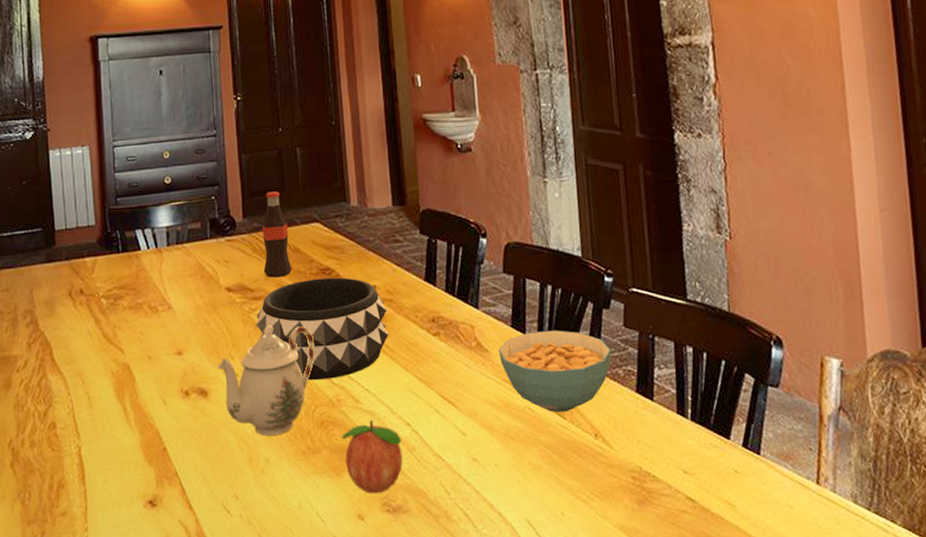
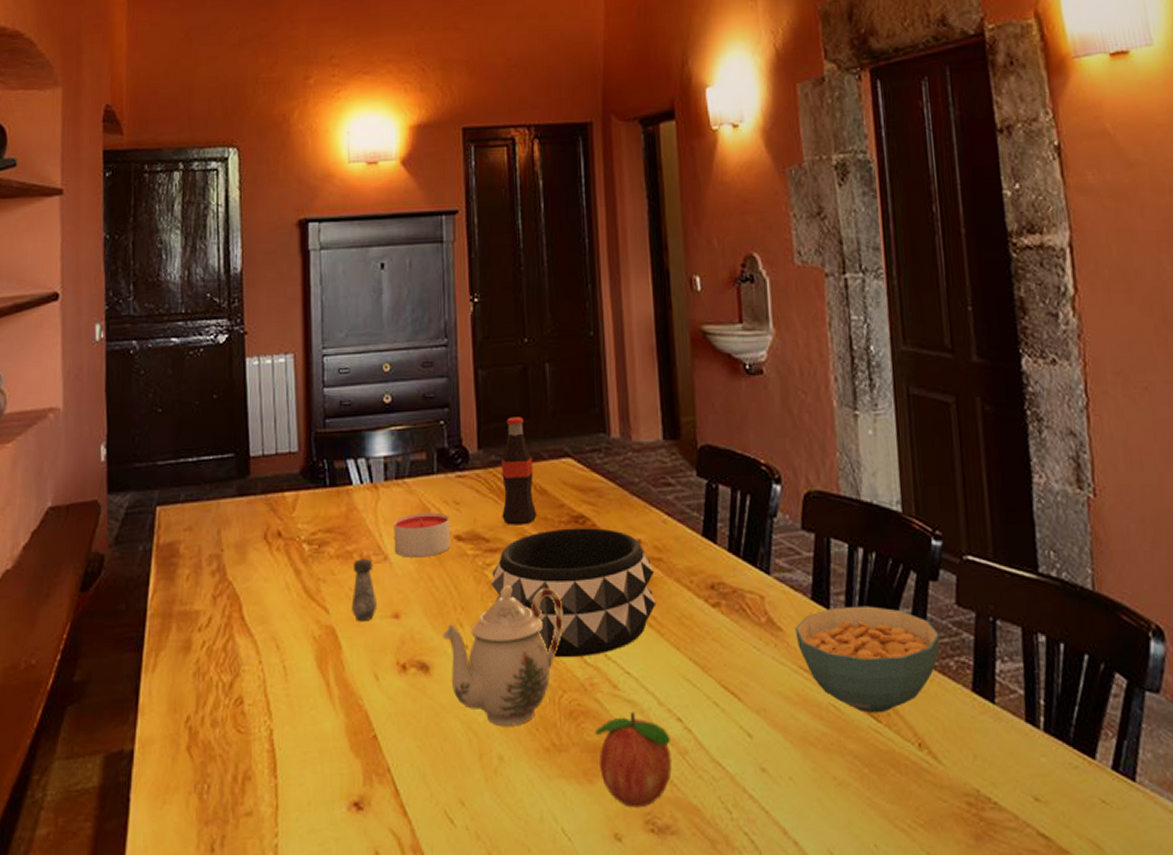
salt shaker: none [142,309,164,359] -> present [351,559,378,622]
candle: none [176,269,222,307] -> present [394,512,450,558]

